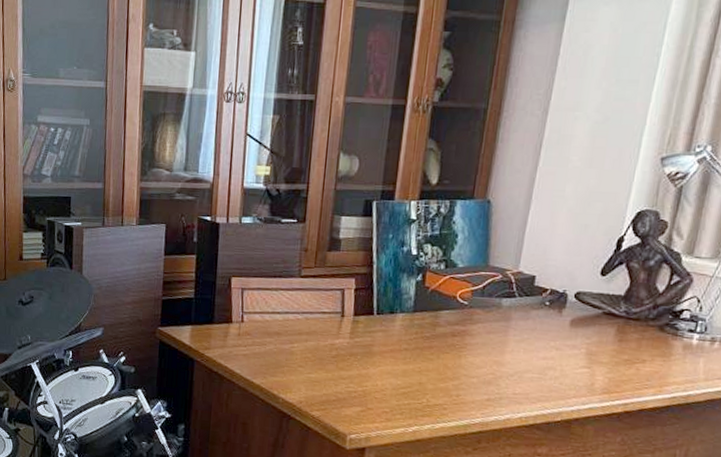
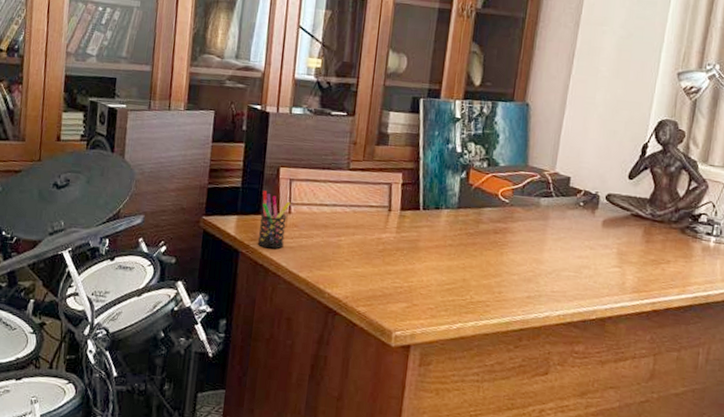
pen holder: none [211,301,243,357] -> present [257,191,291,249]

